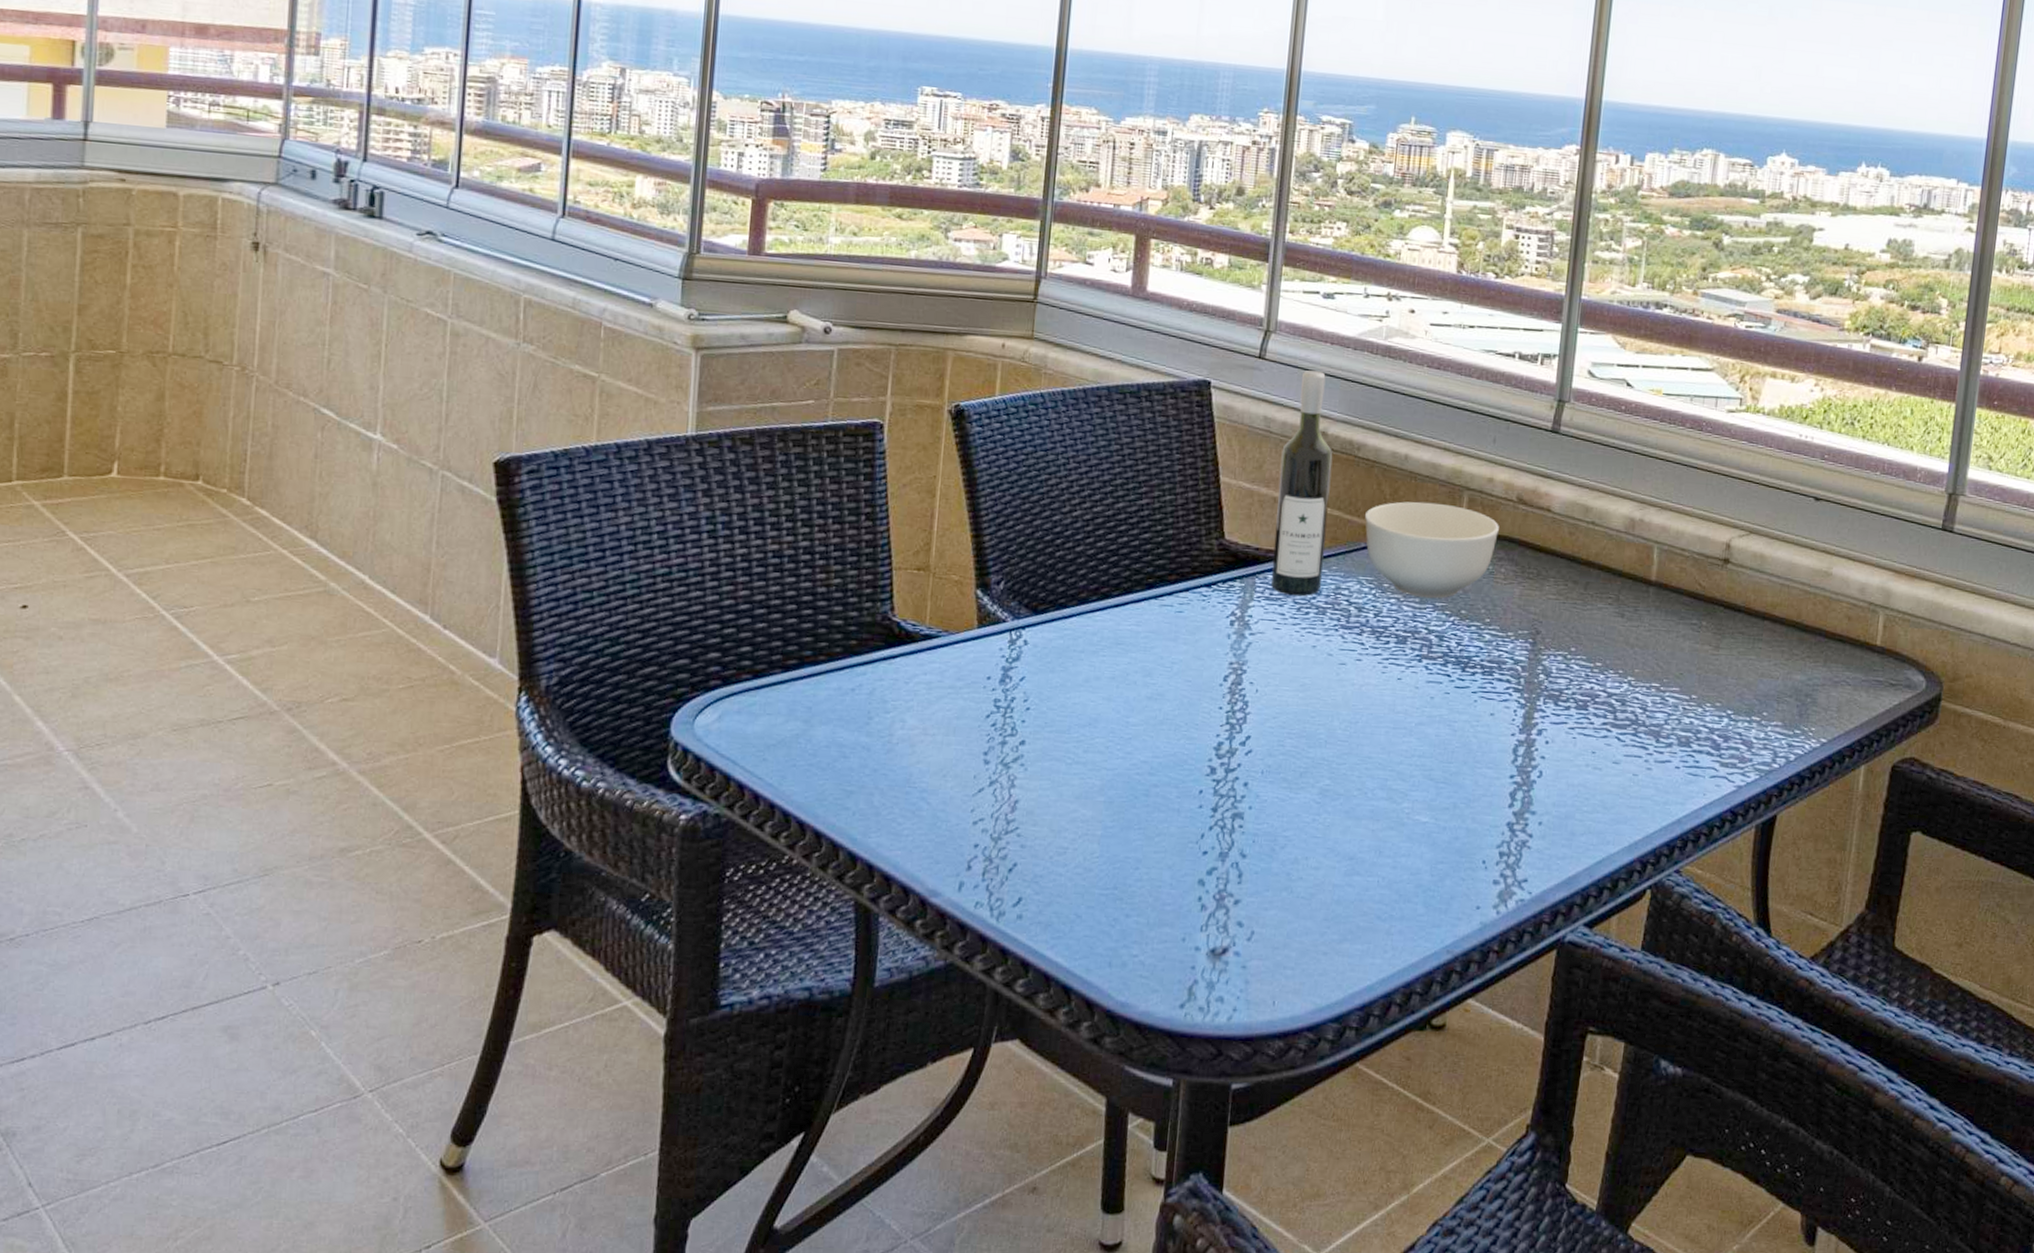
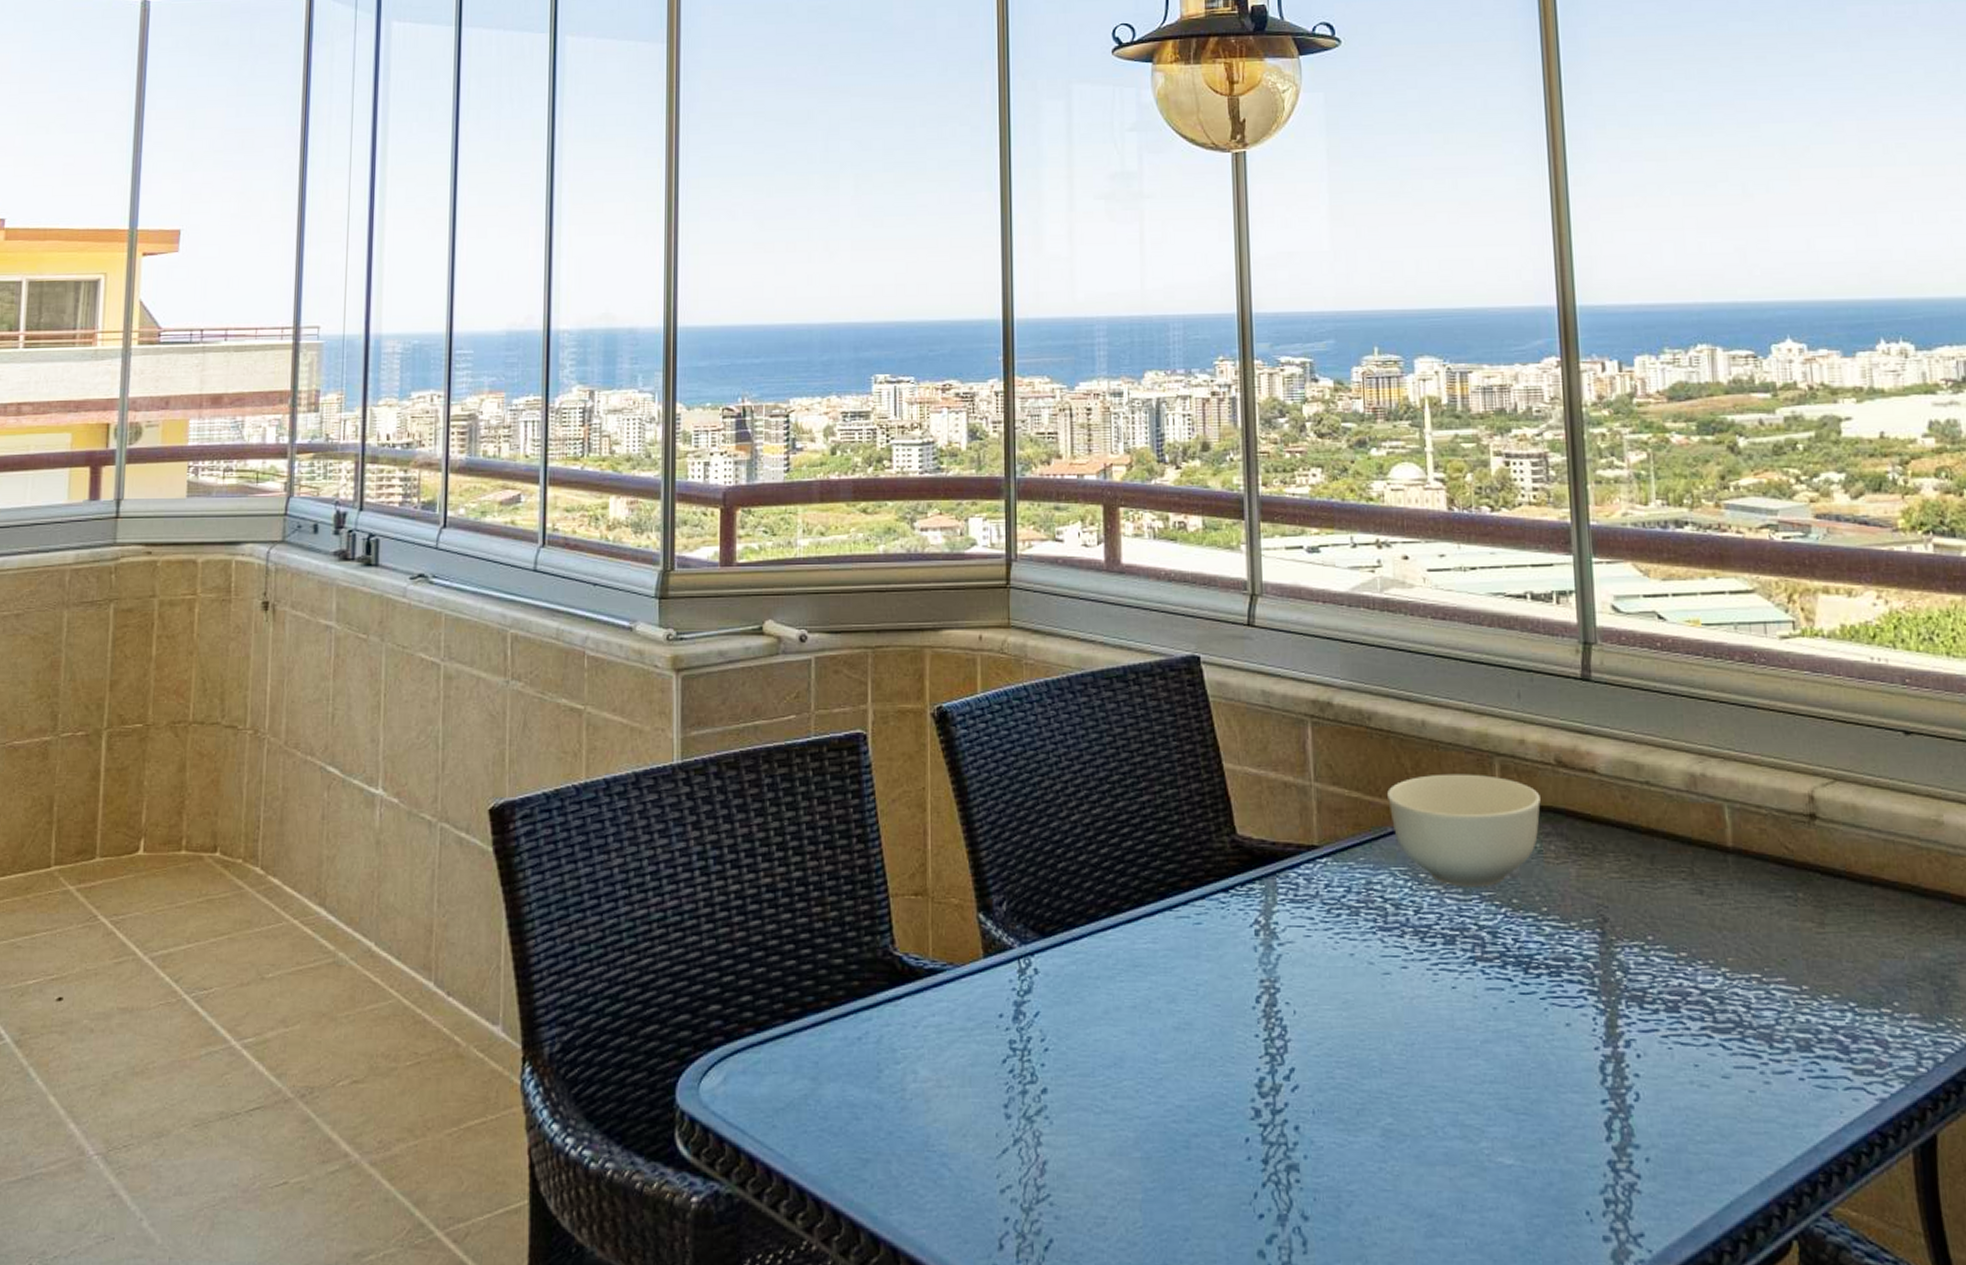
bottle: present [1270,370,1333,597] -> none [1286,635,1351,896]

